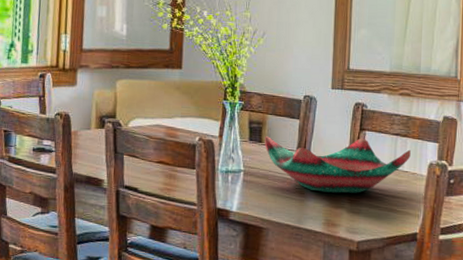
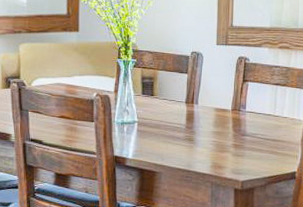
decorative bowl: present [264,136,411,193] -> none [156,89,290,139]

